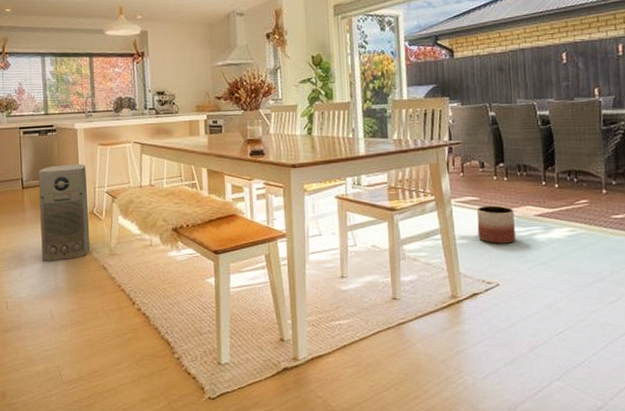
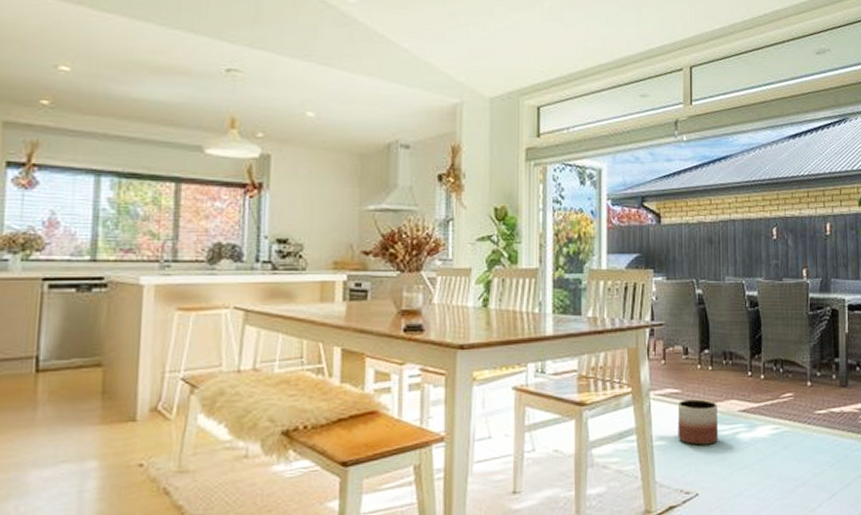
air purifier: present [38,164,91,261] -> none [59,336,152,485]

